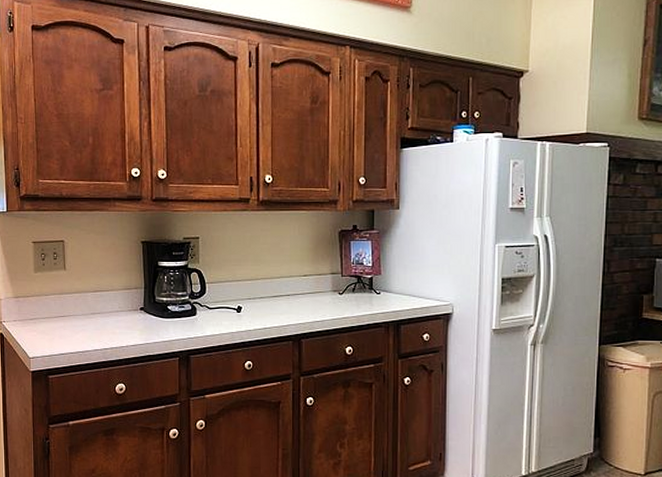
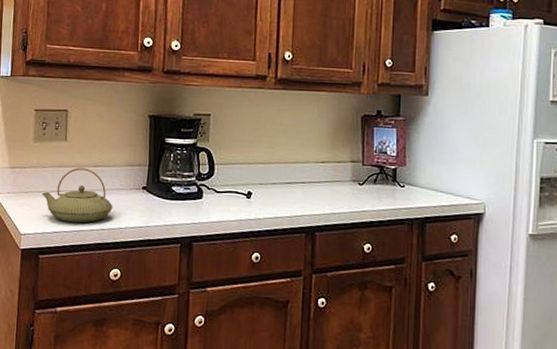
teapot: none [46,294,114,344] -> present [42,168,113,223]

